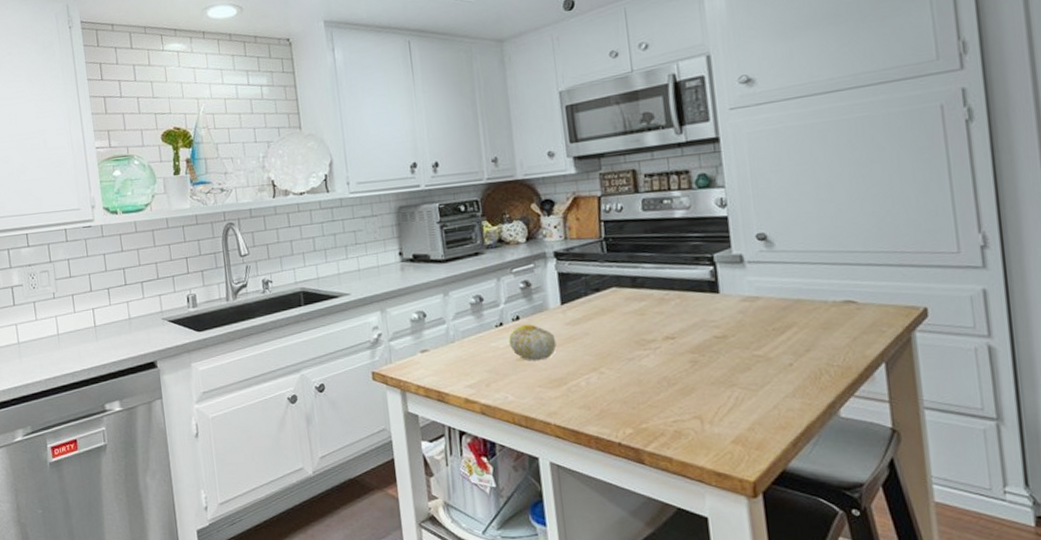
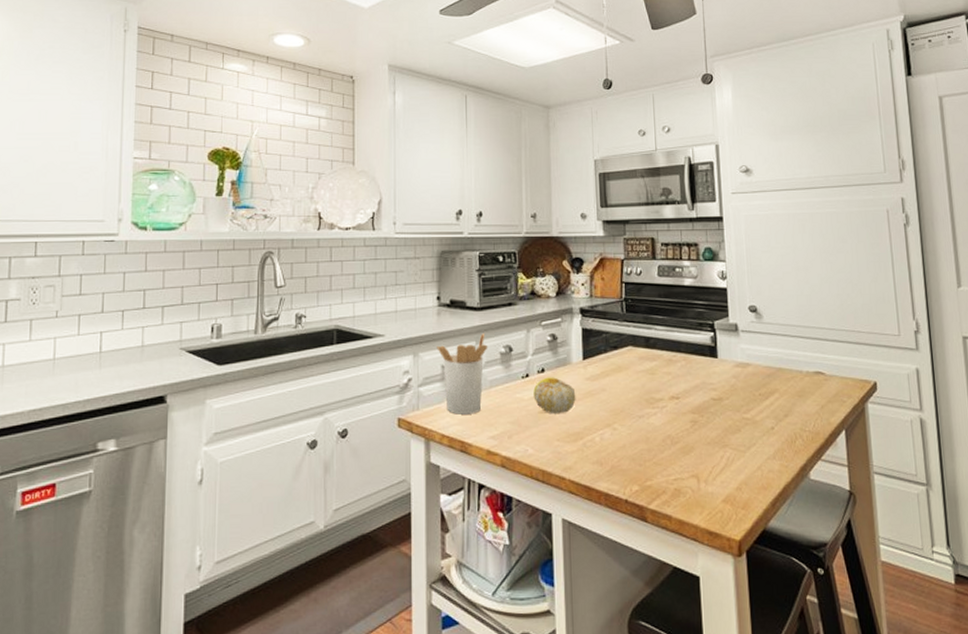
utensil holder: none [403,285,457,366] -> present [437,334,488,415]

